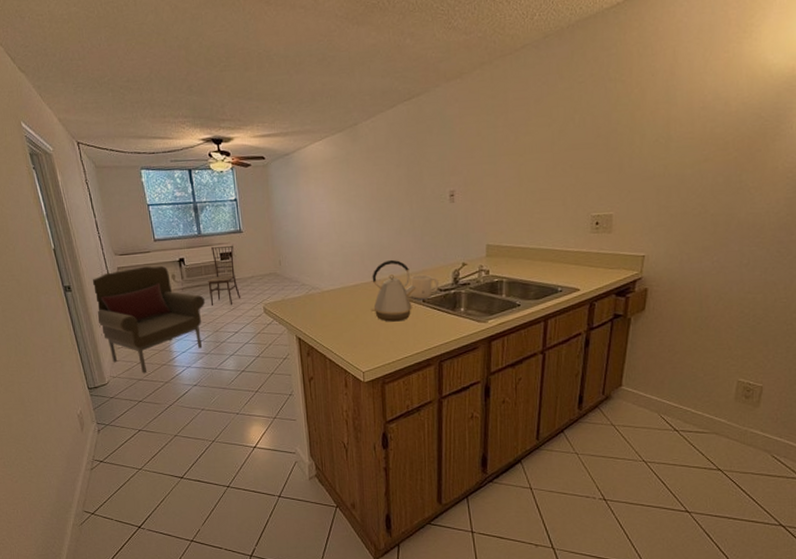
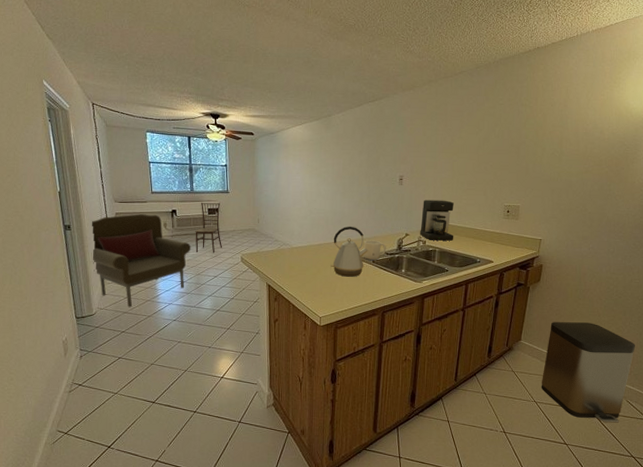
coffee maker: none [481,216,526,269] -> present [420,199,454,241]
pedal bin: none [652,359,784,484] -> present [542,322,636,423]

